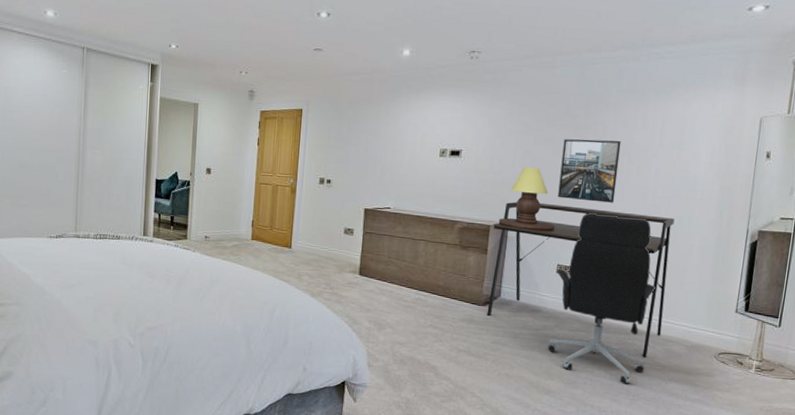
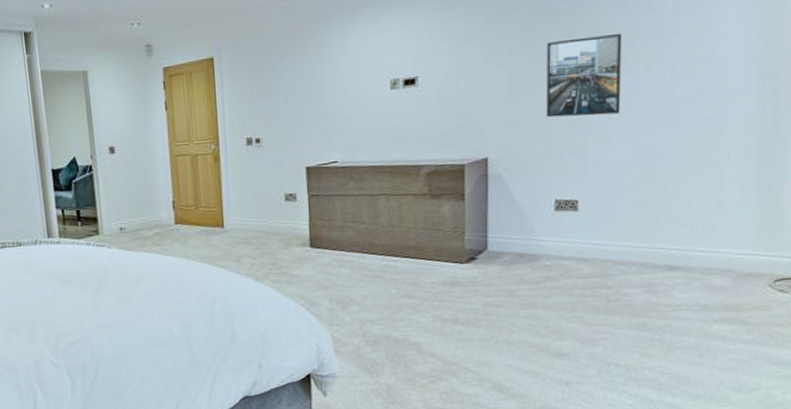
desk: present [487,202,675,359] -> none [468,120,702,299]
table lamp: present [498,167,555,232] -> none [474,84,546,164]
office chair: present [547,213,655,385] -> none [553,127,684,334]

